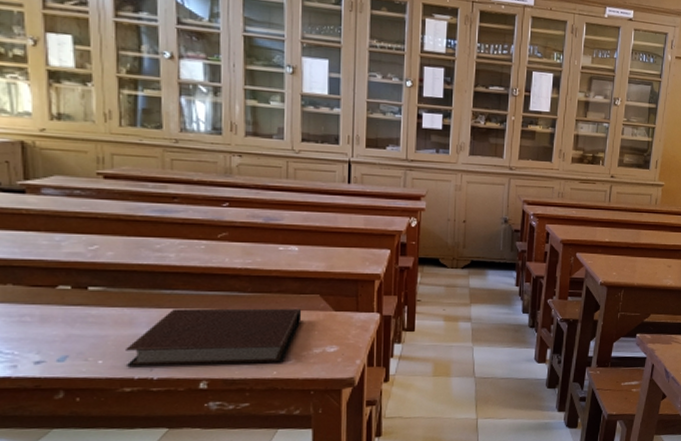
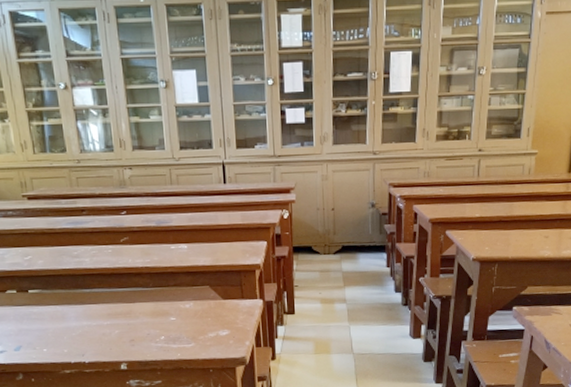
notebook: present [125,308,302,366] -> none [62,299,196,353]

